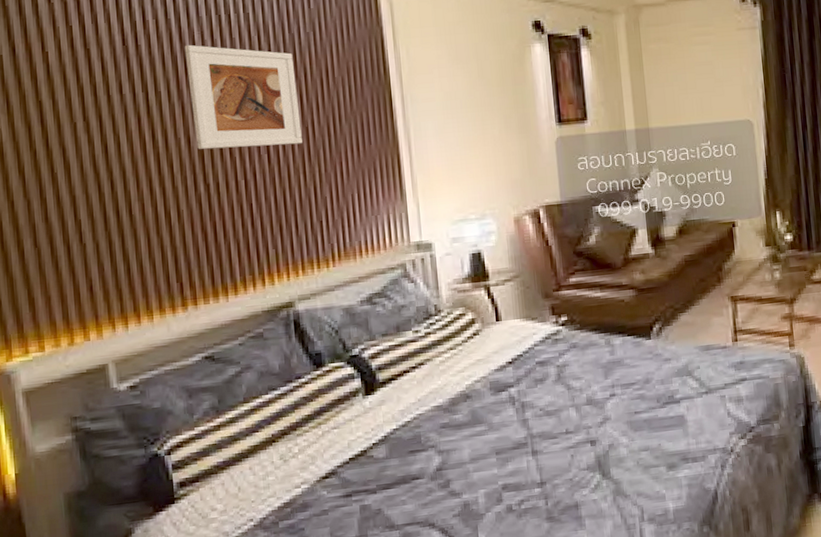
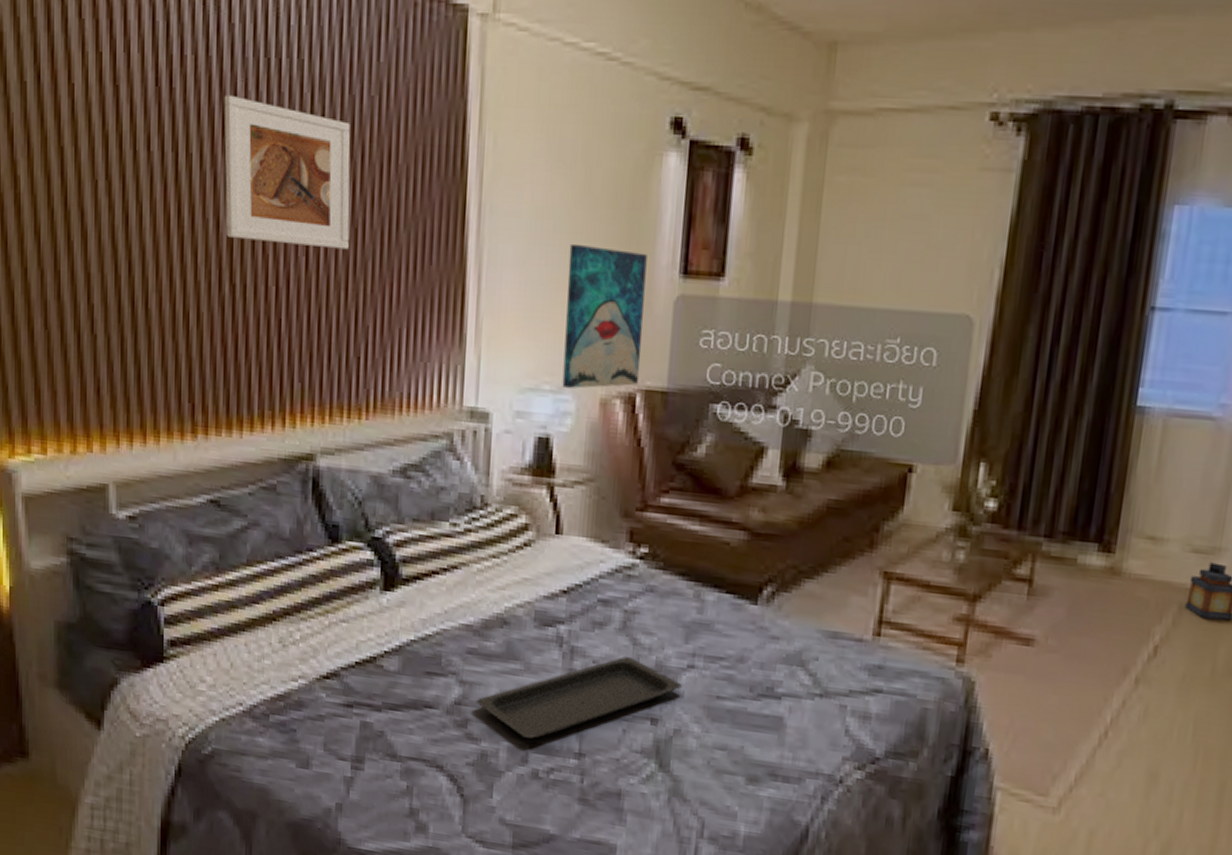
serving tray: none [454,399,609,482] -> present [476,656,682,739]
wall art: none [474,113,540,215] -> present [562,243,647,389]

